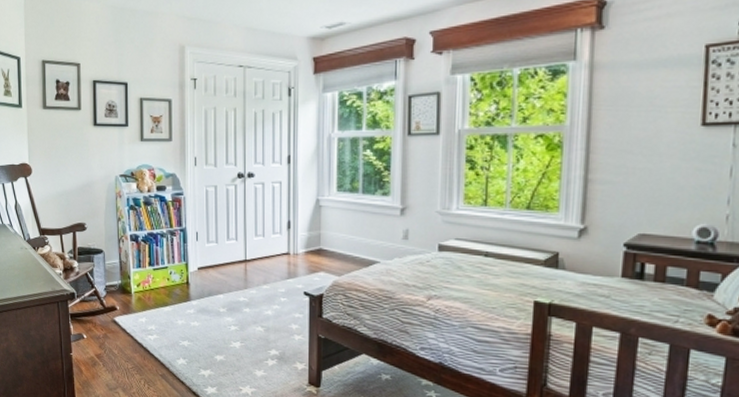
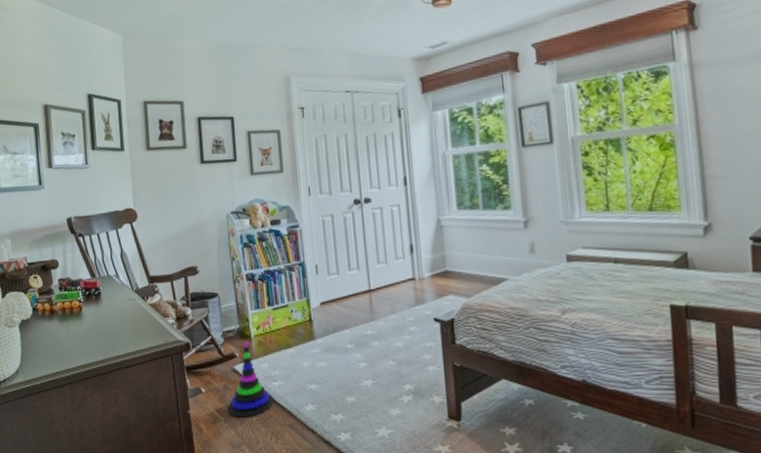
stacking toy: none [106,296,148,364] -> present [227,341,274,418]

